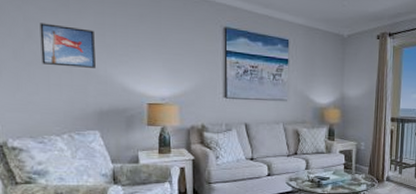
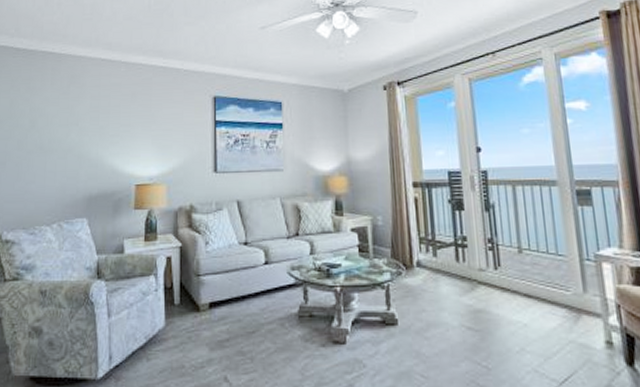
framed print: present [39,23,96,68] -> none [41,112,89,153]

